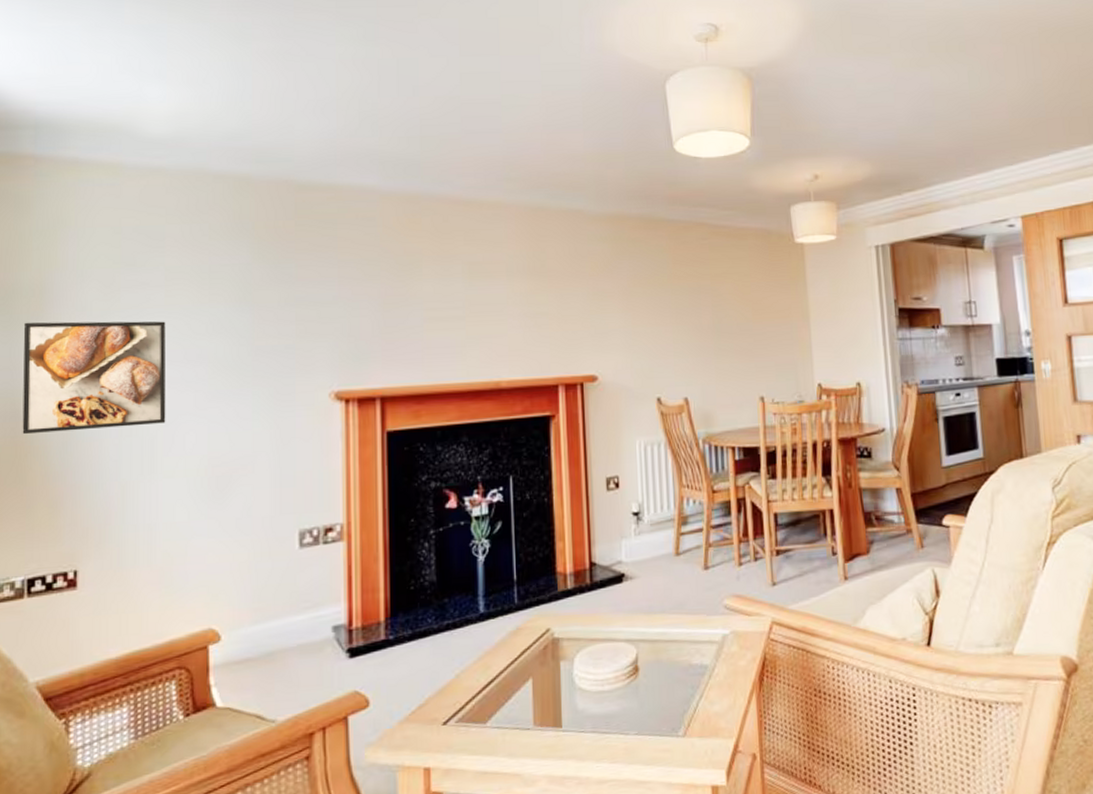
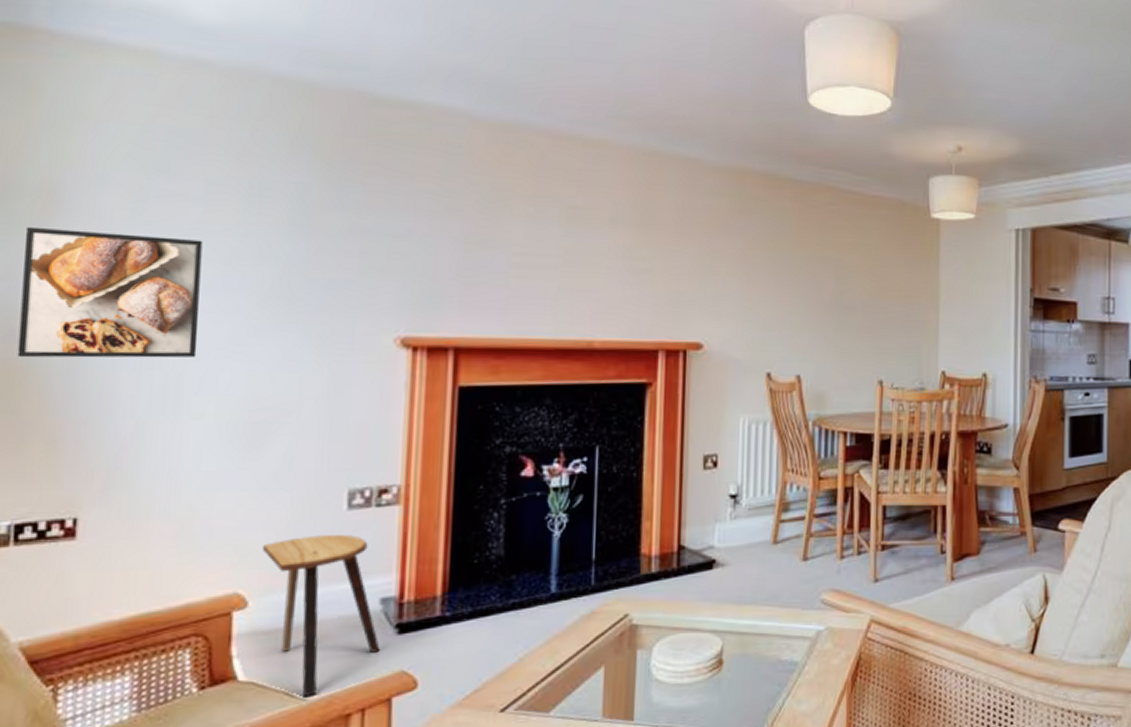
stool: none [230,571,335,720] -> present [262,535,380,698]

